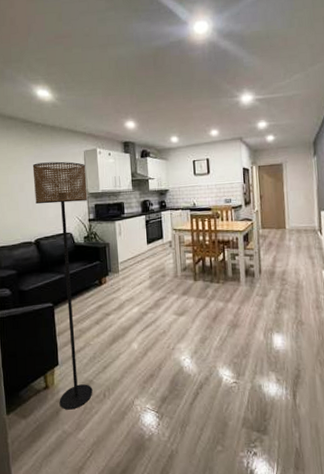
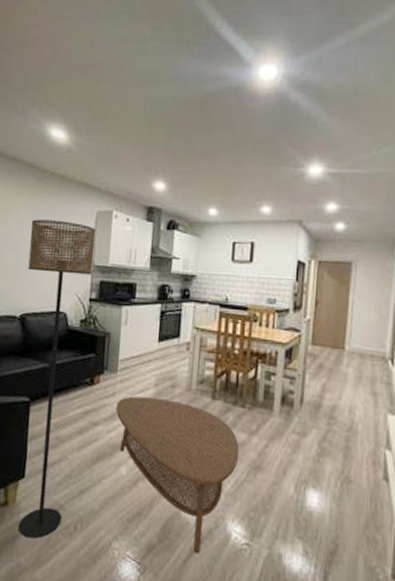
coffee table: none [122,286,221,397] -> present [115,396,240,554]

